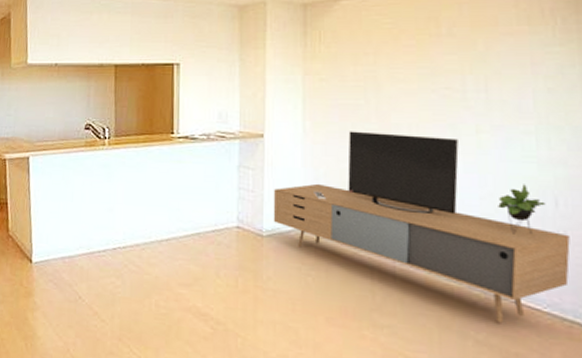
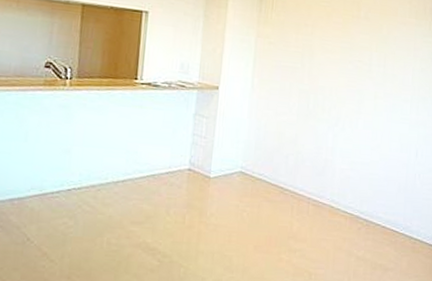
media console: present [273,131,570,323] -> none [220,89,421,242]

